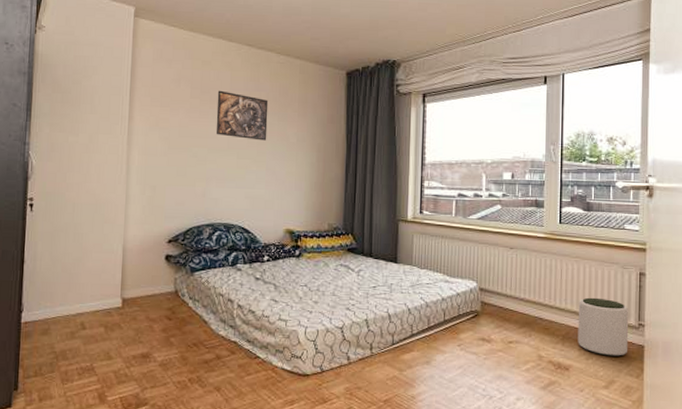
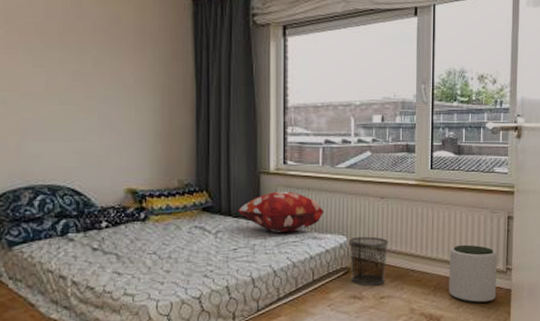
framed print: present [215,90,269,141] -> none [28,18,97,82]
decorative pillow: none [378,237,456,275] -> present [238,191,325,232]
waste bin: none [479,283,518,330] -> present [349,236,389,286]

